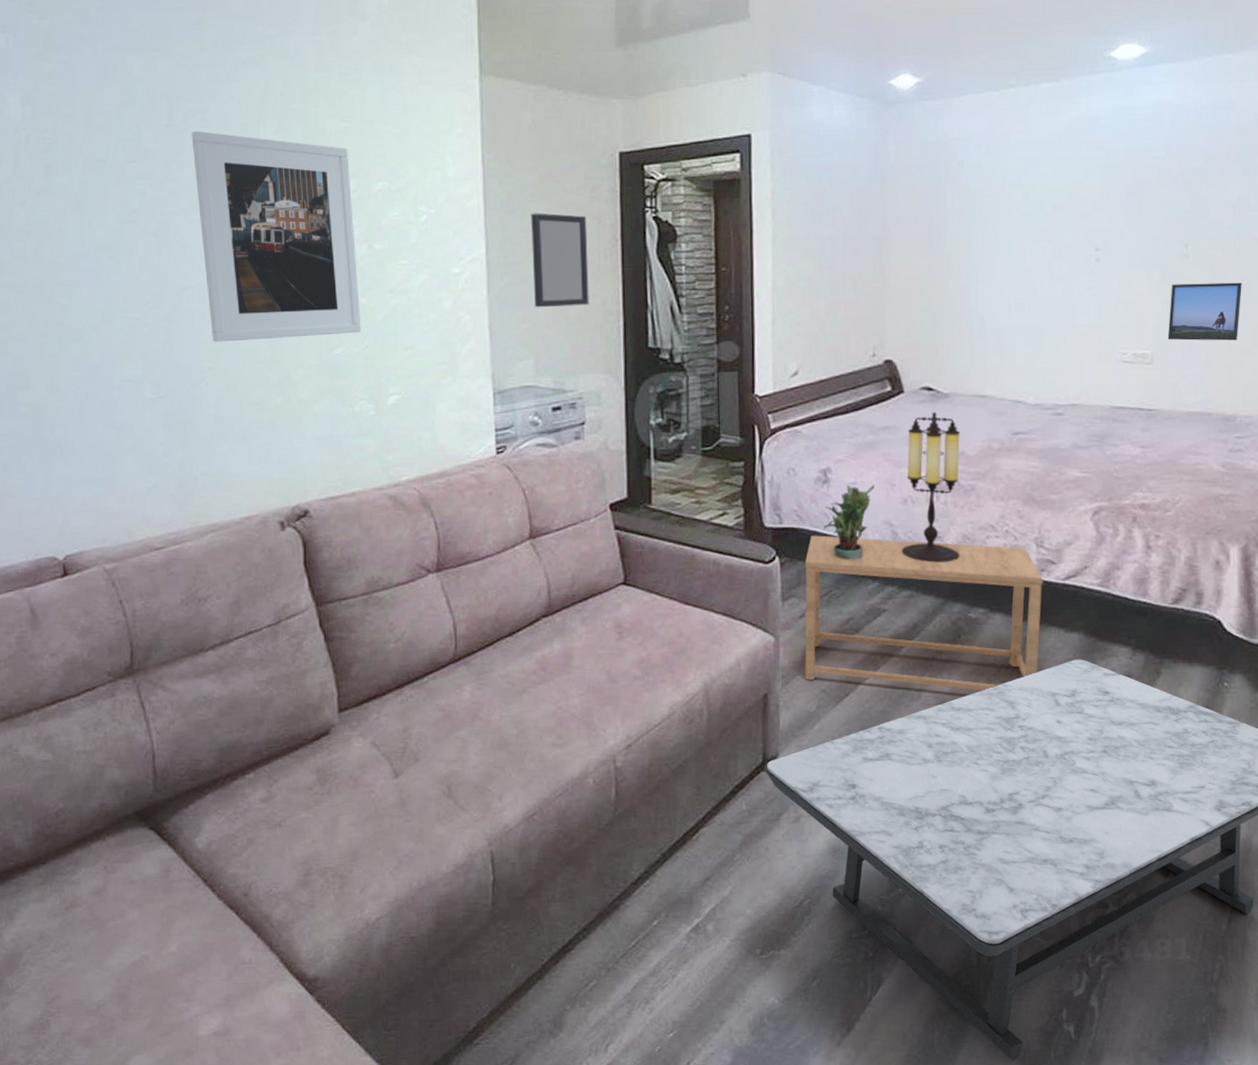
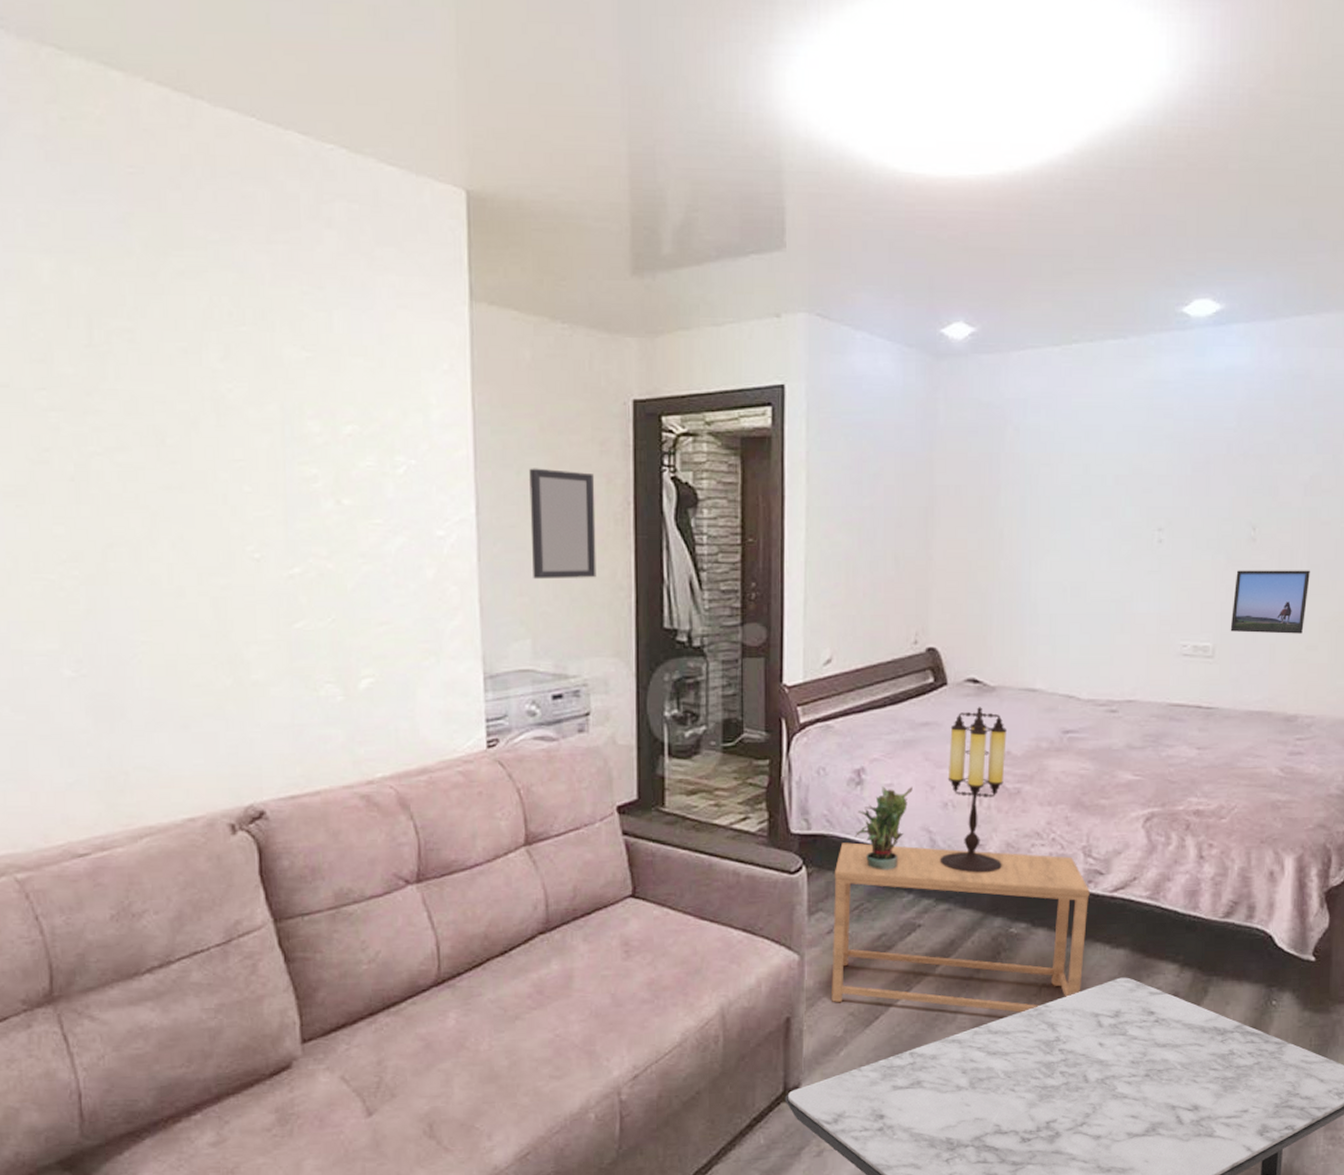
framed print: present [191,130,362,342] -> none [117,354,328,611]

